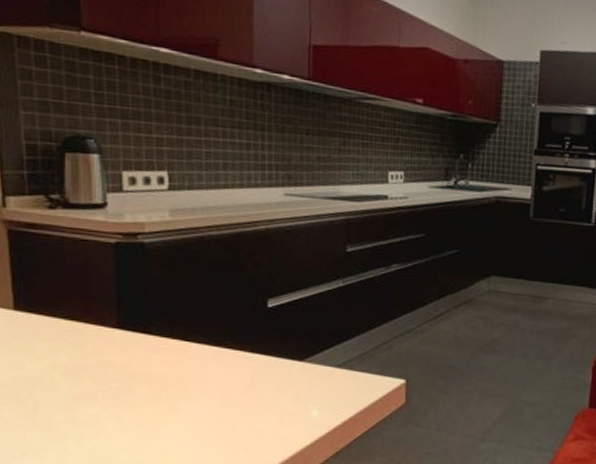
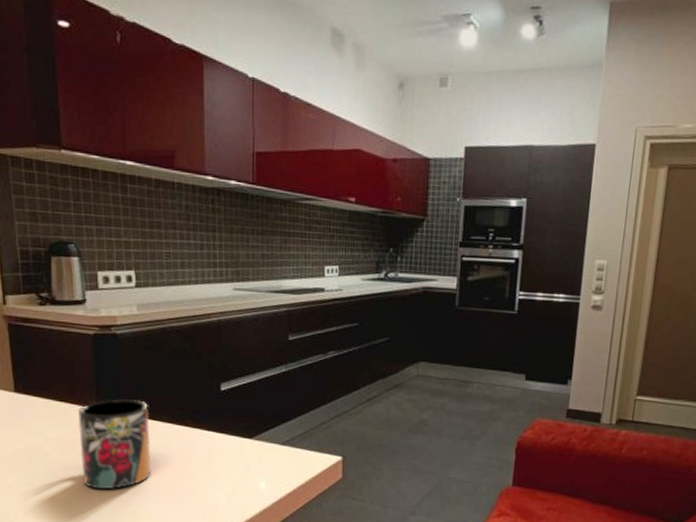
mug: none [93,316,183,423] -> present [78,398,151,490]

